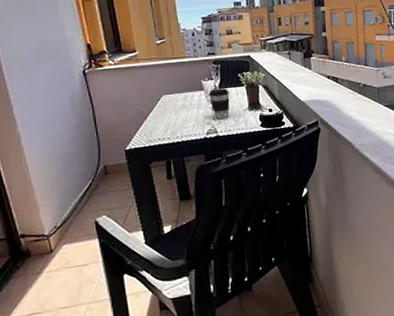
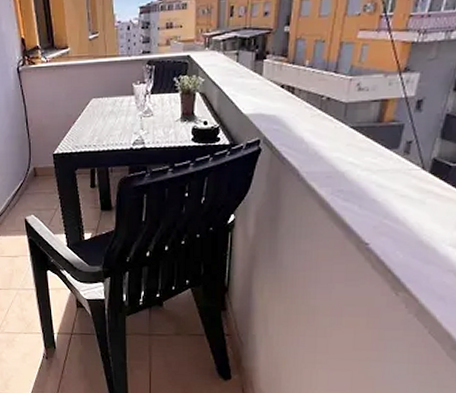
coffee cup: present [209,88,230,120] -> none [139,94,161,130]

